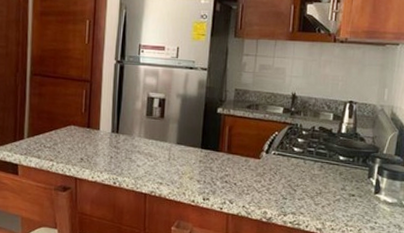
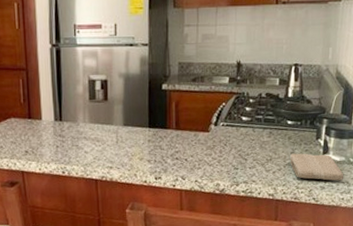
washcloth: none [340,189,396,223] -> present [290,153,344,181]

